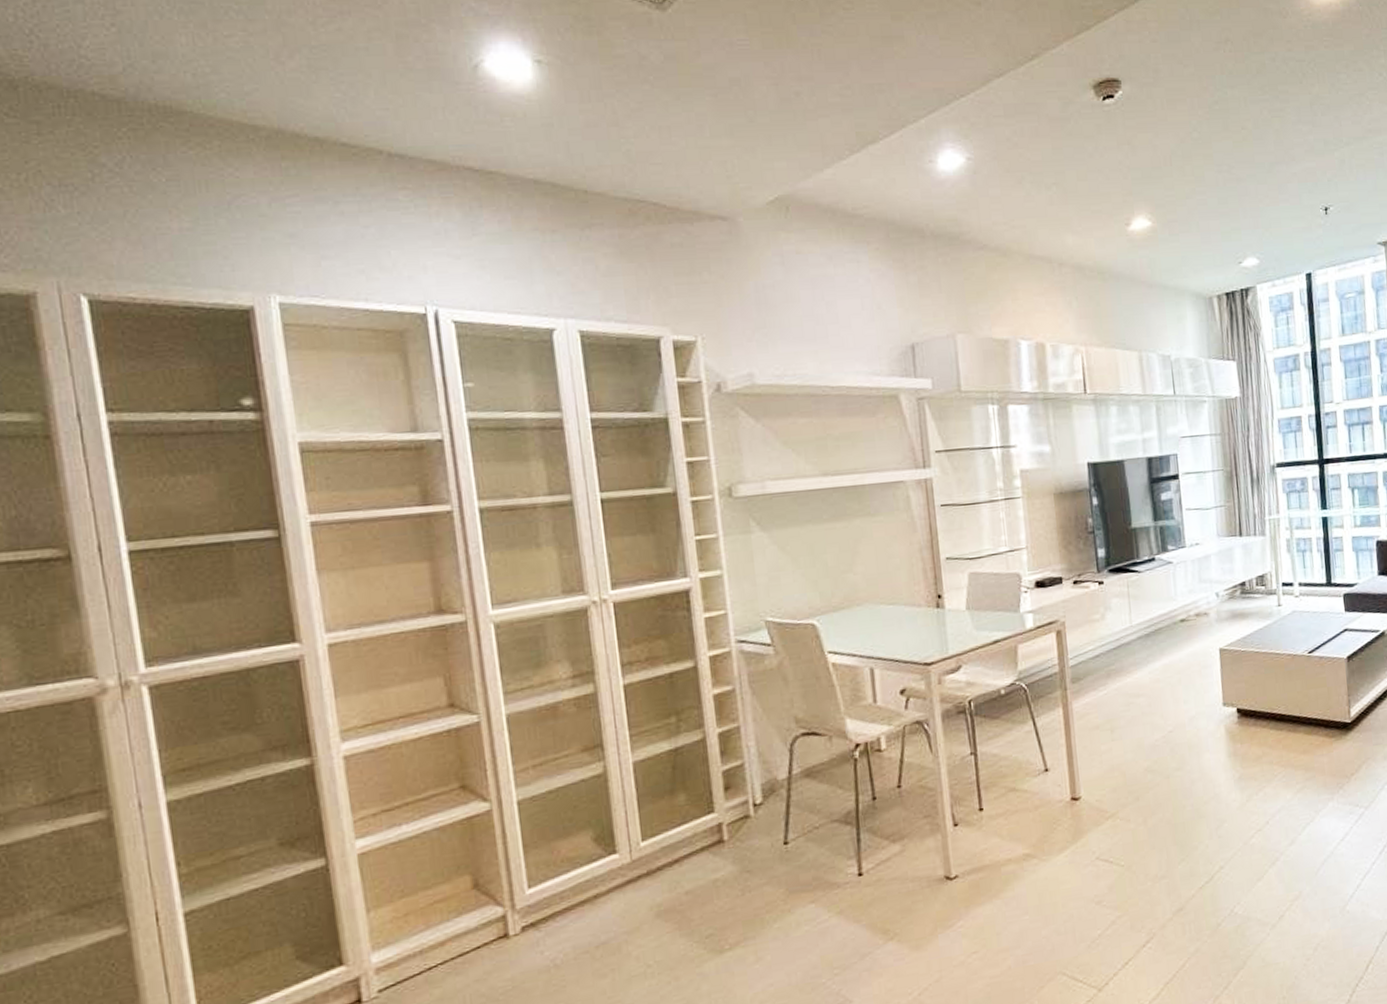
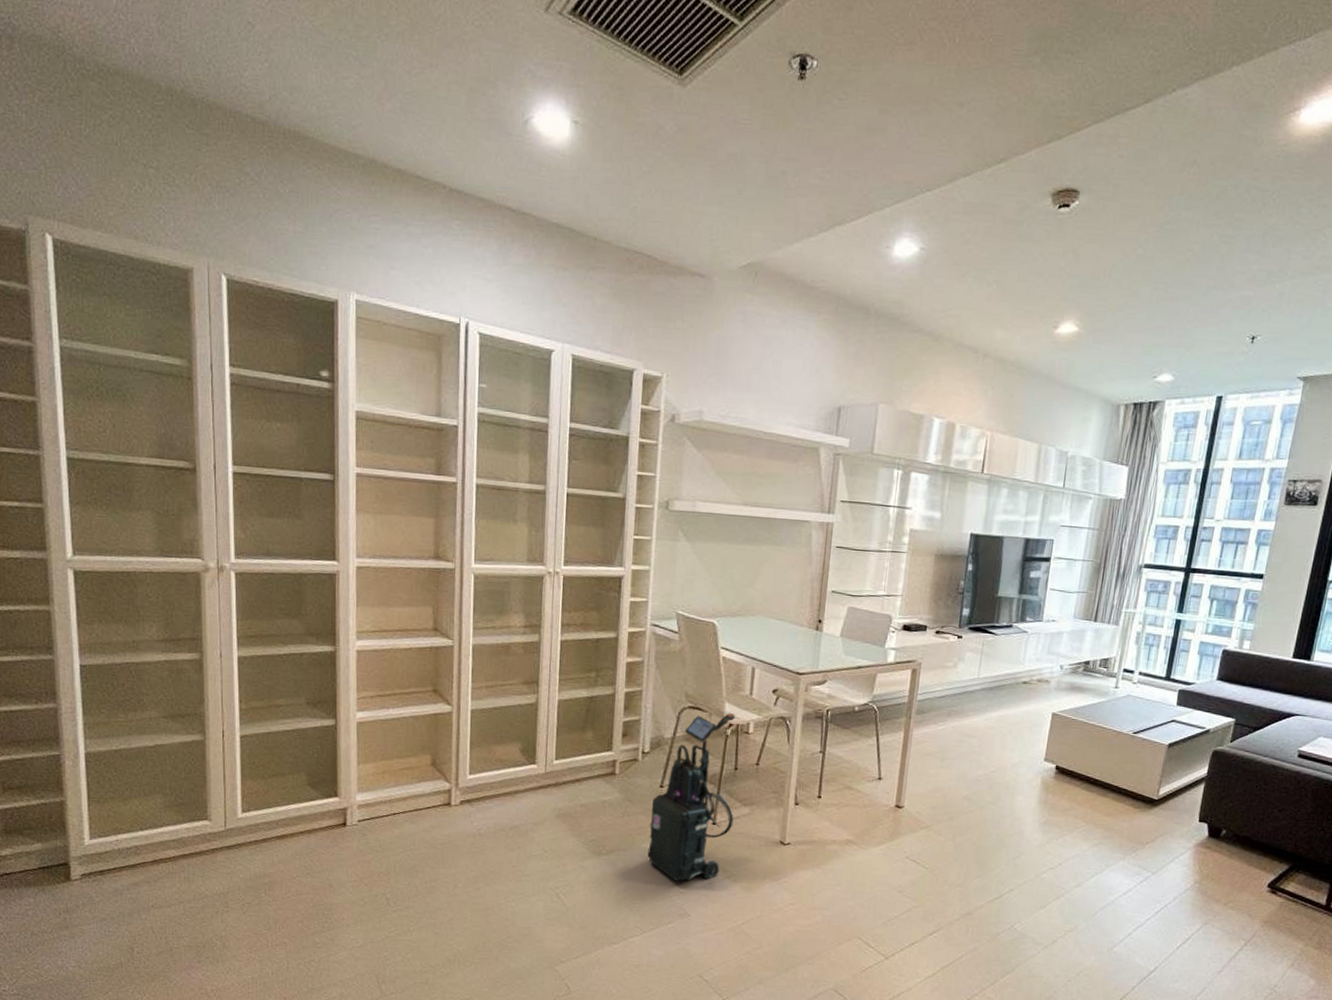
vacuum cleaner: none [777,730,884,961] -> present [647,713,735,882]

